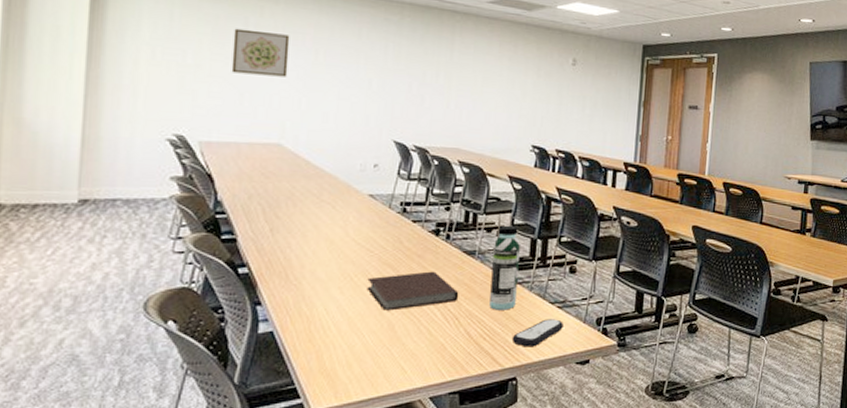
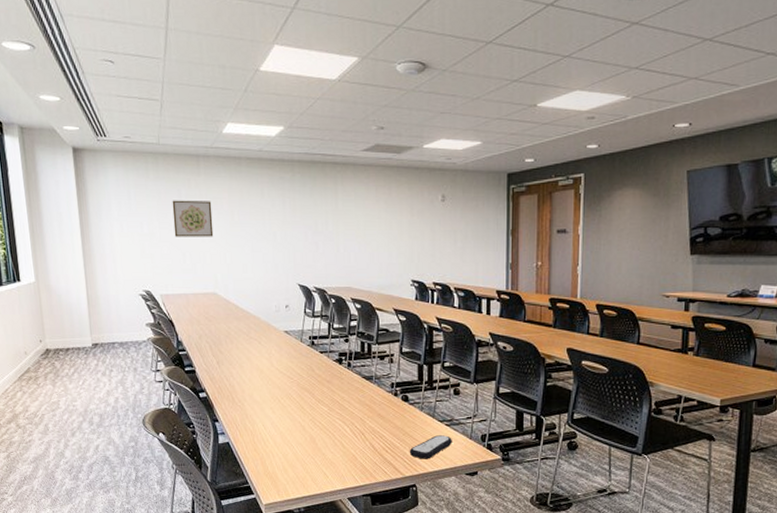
notebook: present [367,271,459,311] -> none [291,394,363,427]
water bottle: present [489,225,520,310] -> none [387,353,410,427]

